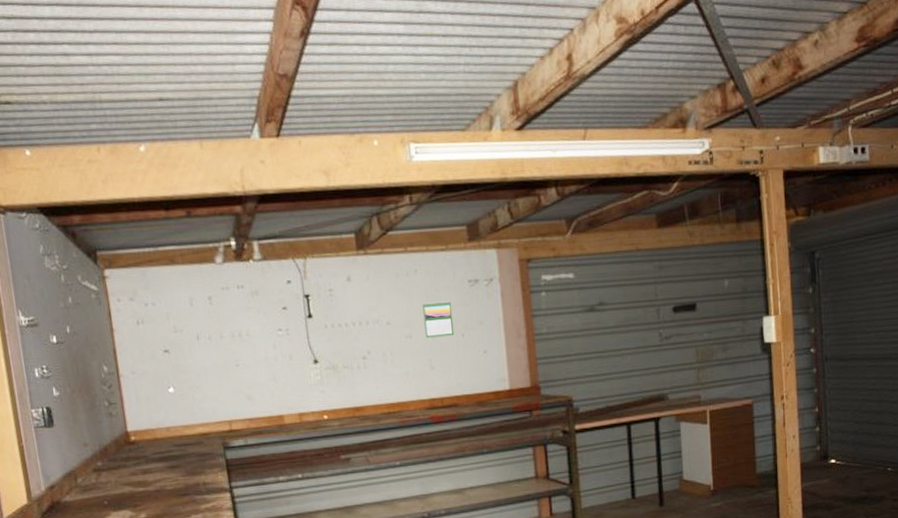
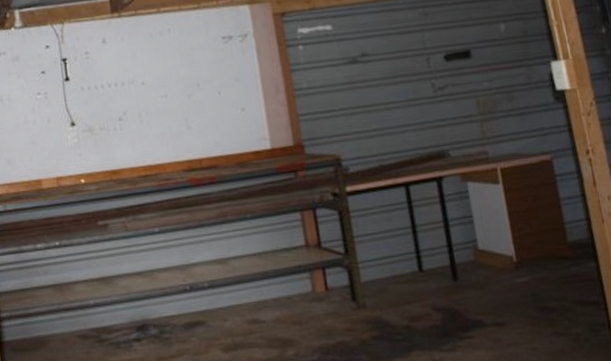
calendar: present [422,300,455,338] -> none [177,58,211,97]

